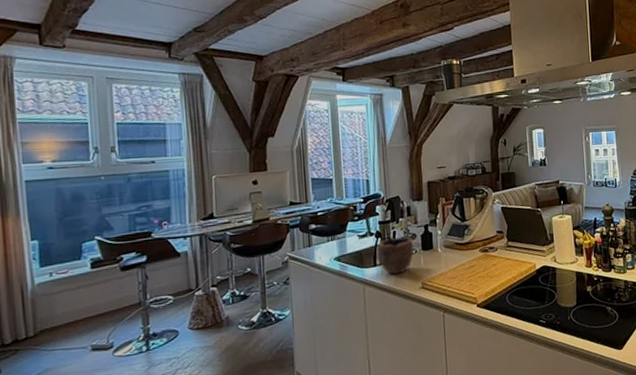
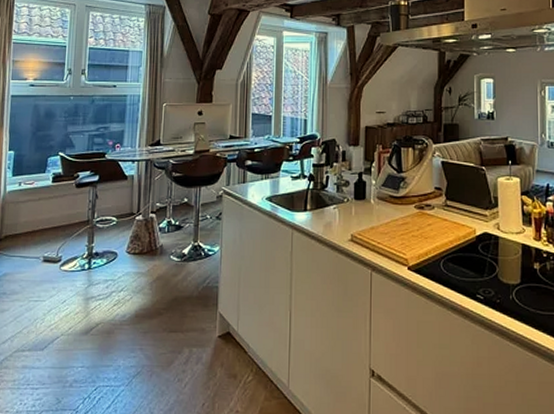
bowl: present [378,236,414,275] -> none [310,182,345,222]

